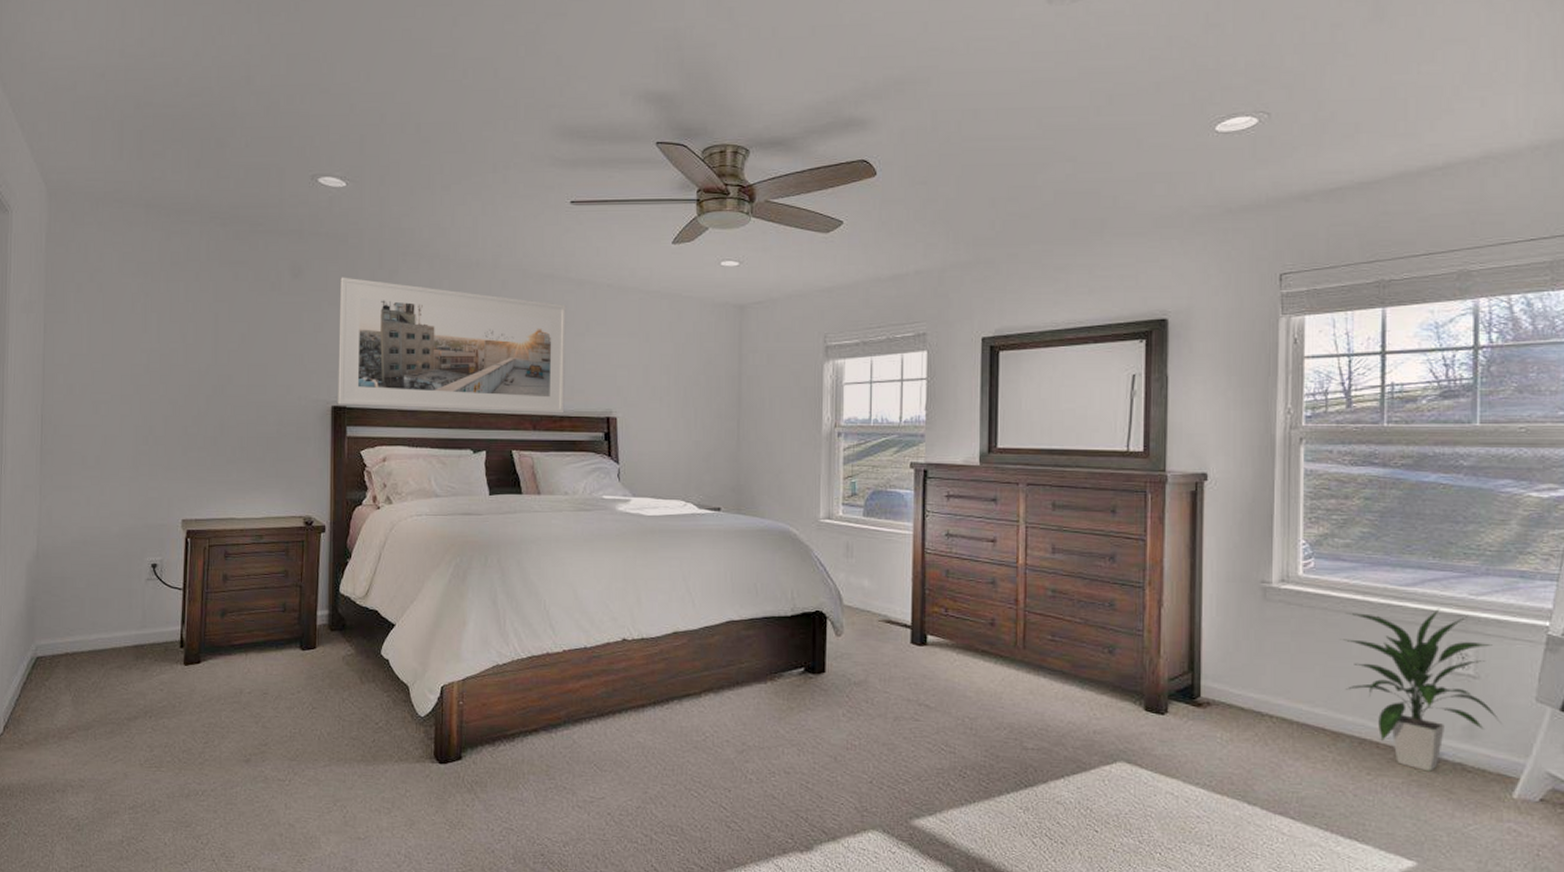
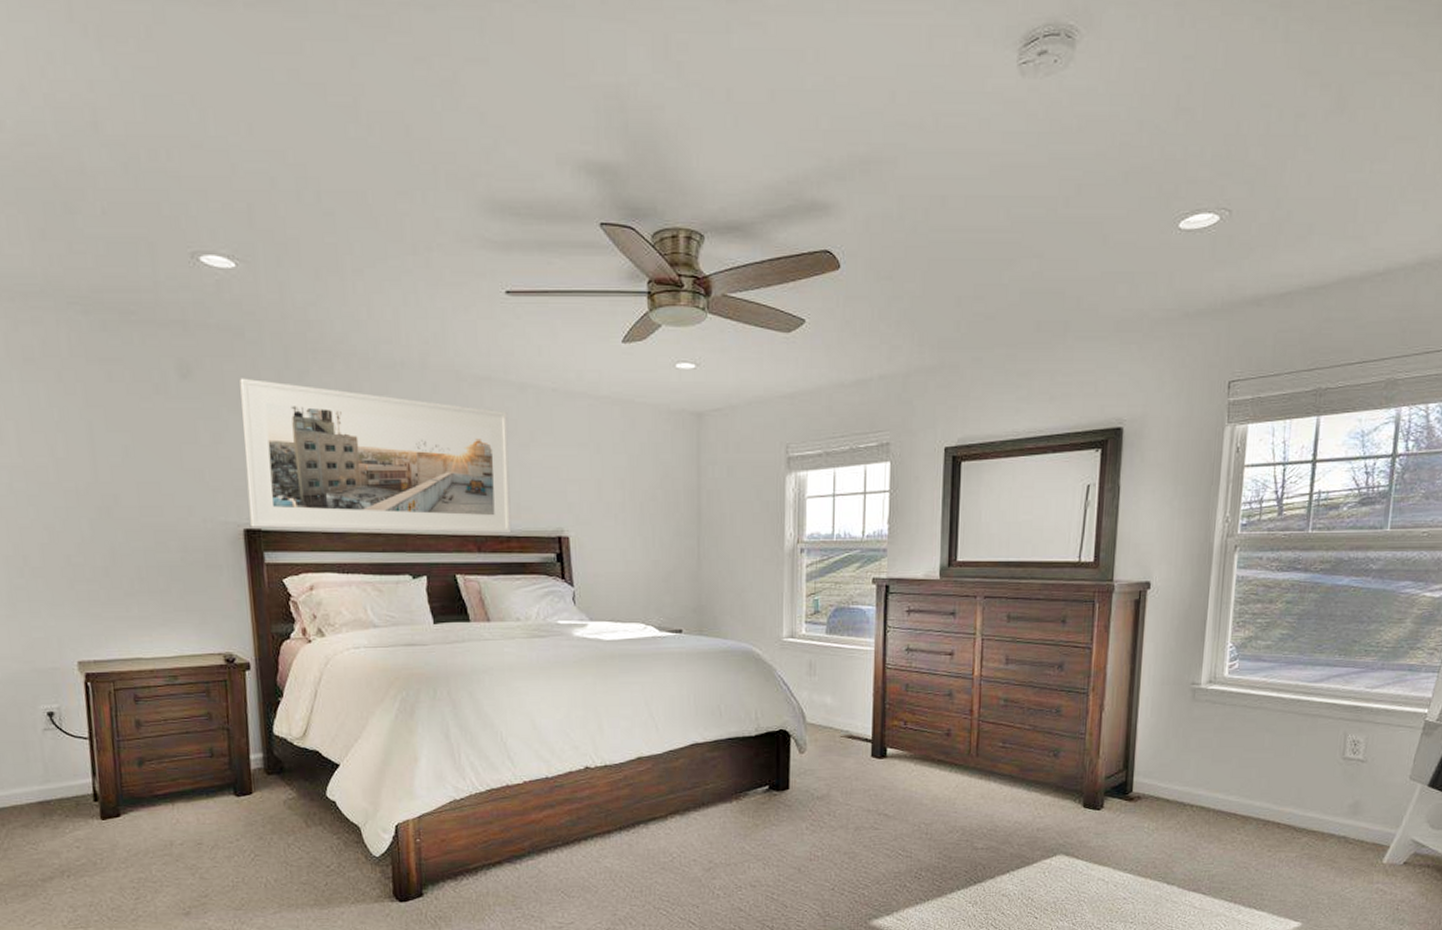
indoor plant: present [1340,608,1502,772] -> none [1255,701,1381,846]

